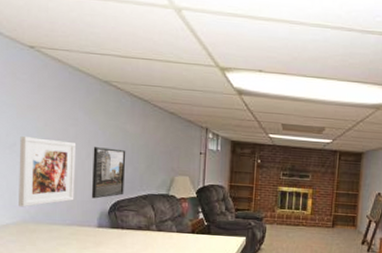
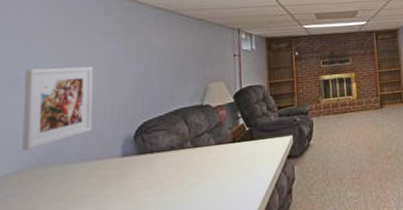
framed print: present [91,147,126,199] -> none [112,65,152,125]

